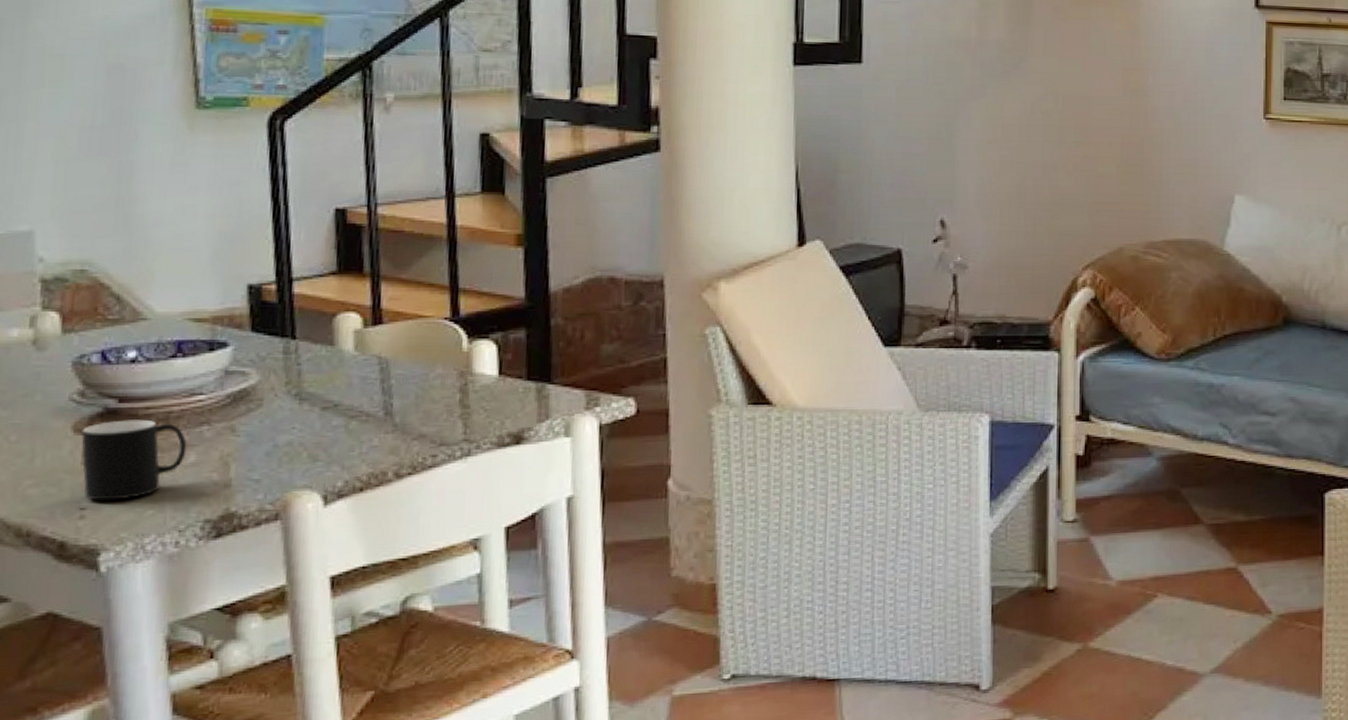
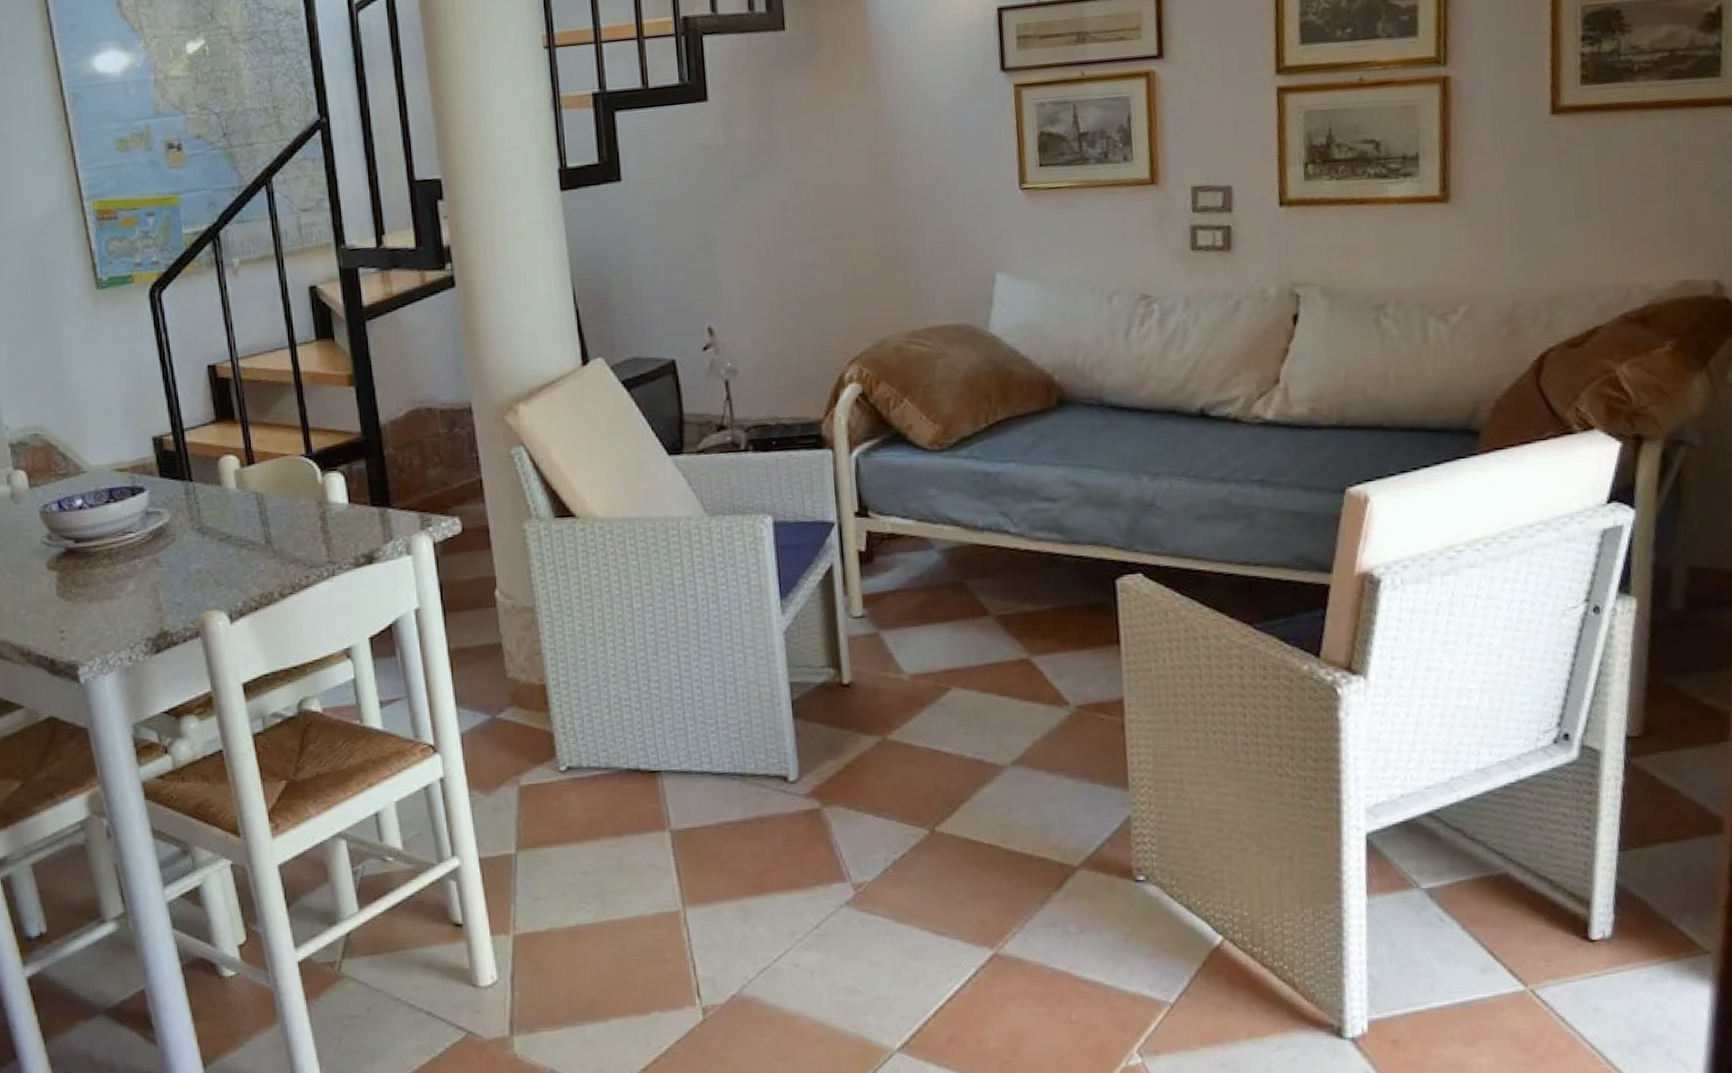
cup: present [81,419,187,501] -> none [53,556,127,625]

